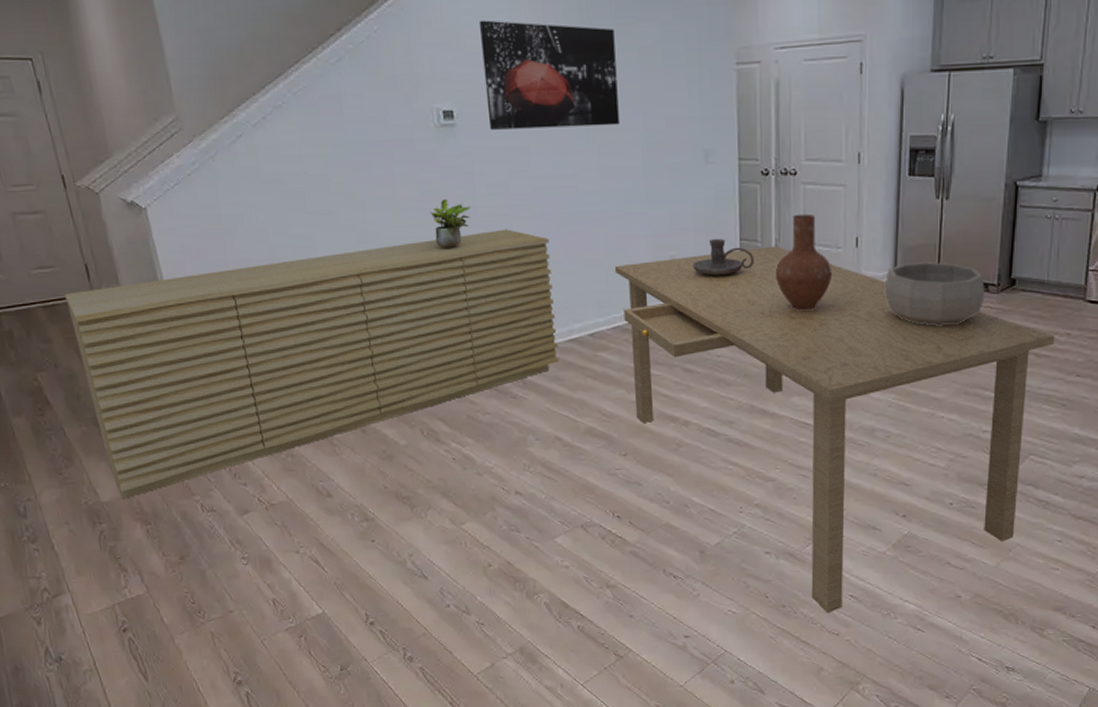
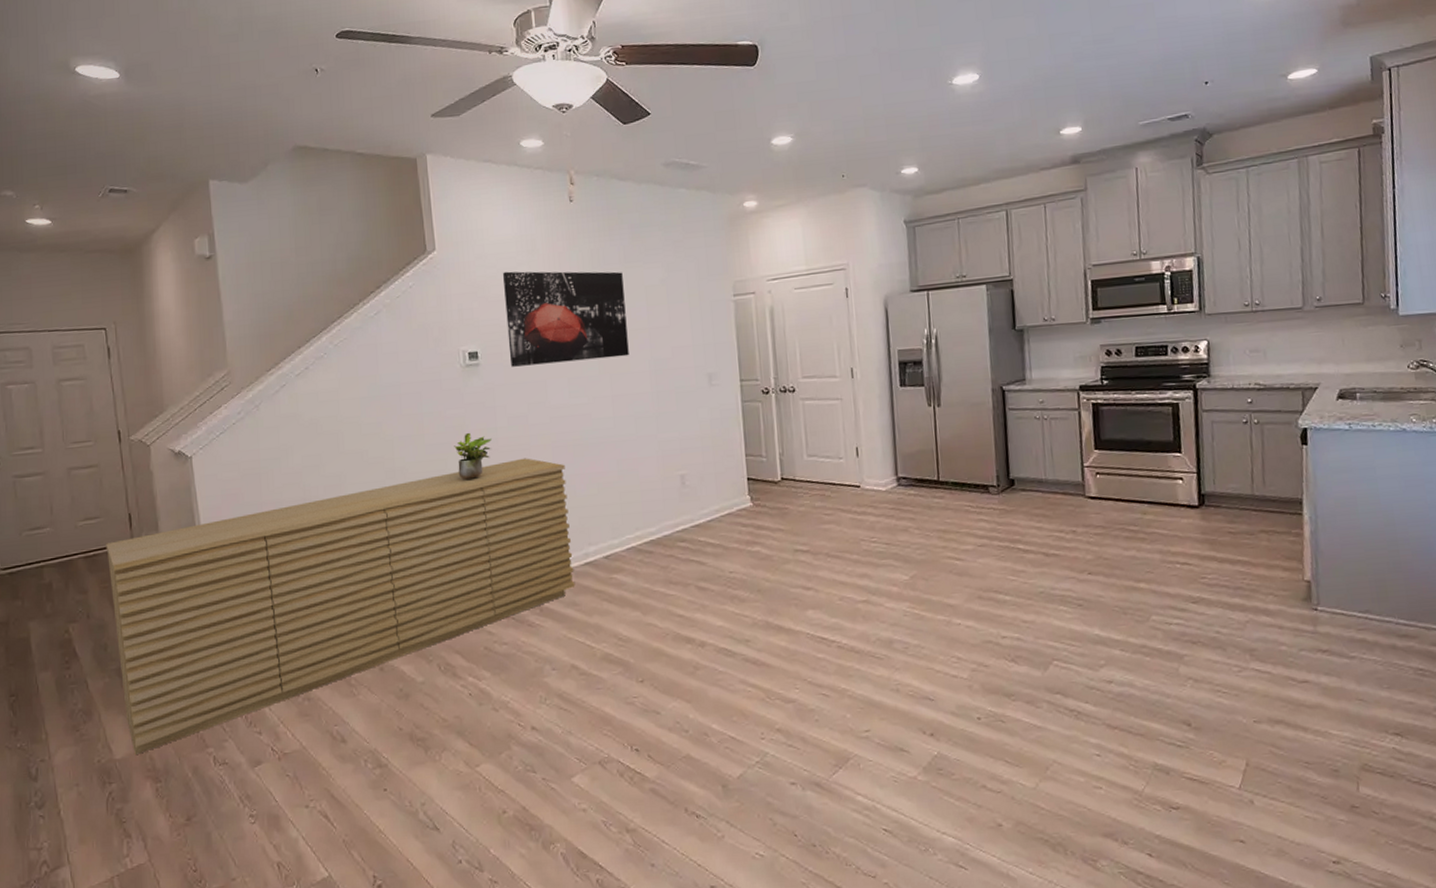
dining table: present [614,246,1055,614] -> none [627,460,1062,852]
candle holder: present [692,239,755,276] -> none [702,456,761,493]
vase: present [775,213,833,312] -> none [781,427,837,523]
decorative bowl: present [885,262,985,326] -> none [888,467,987,531]

